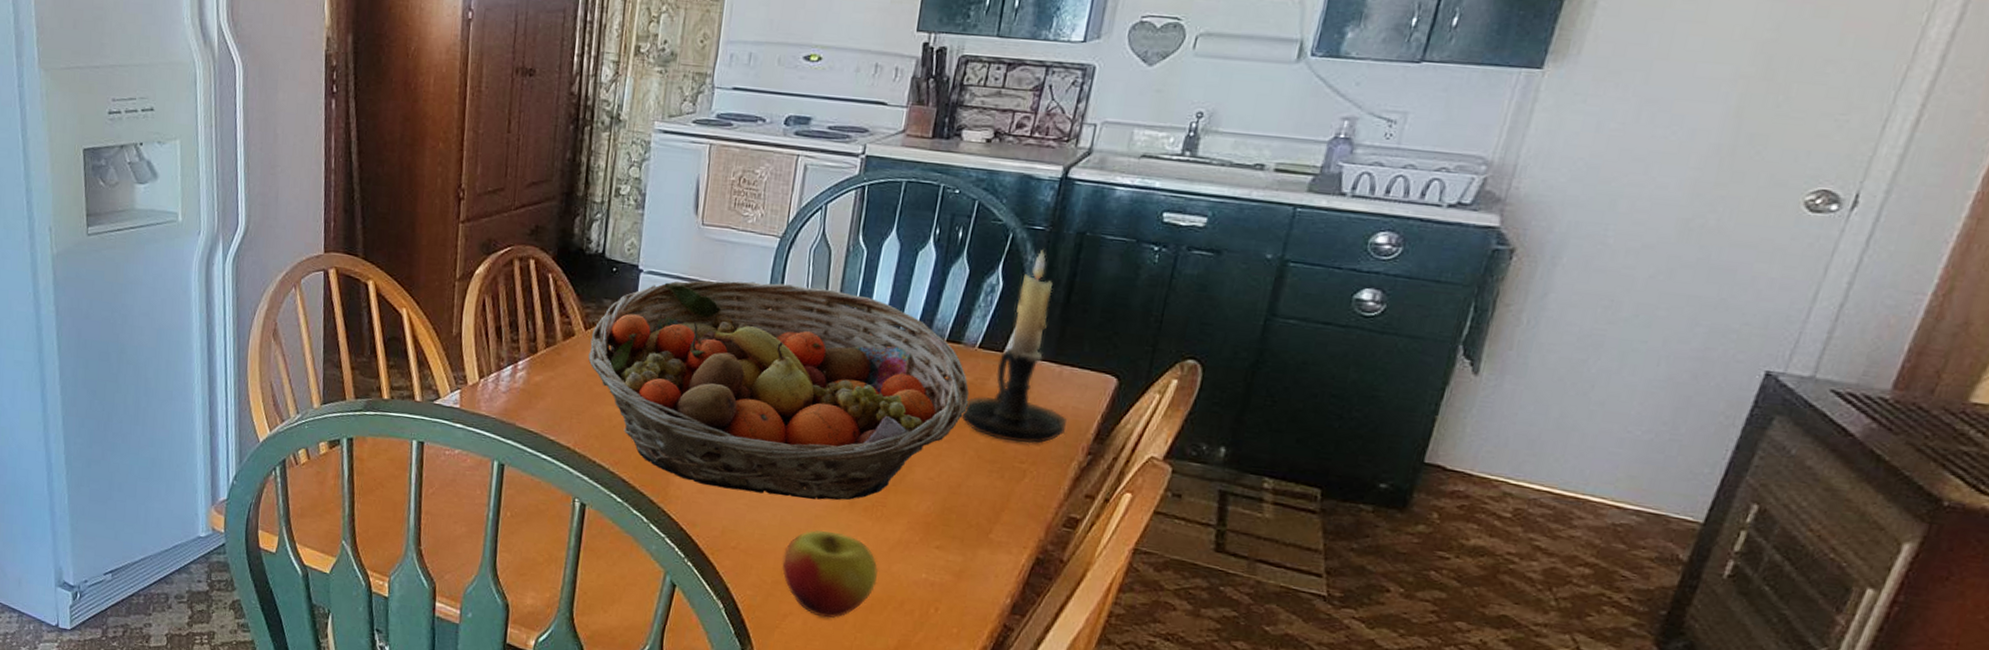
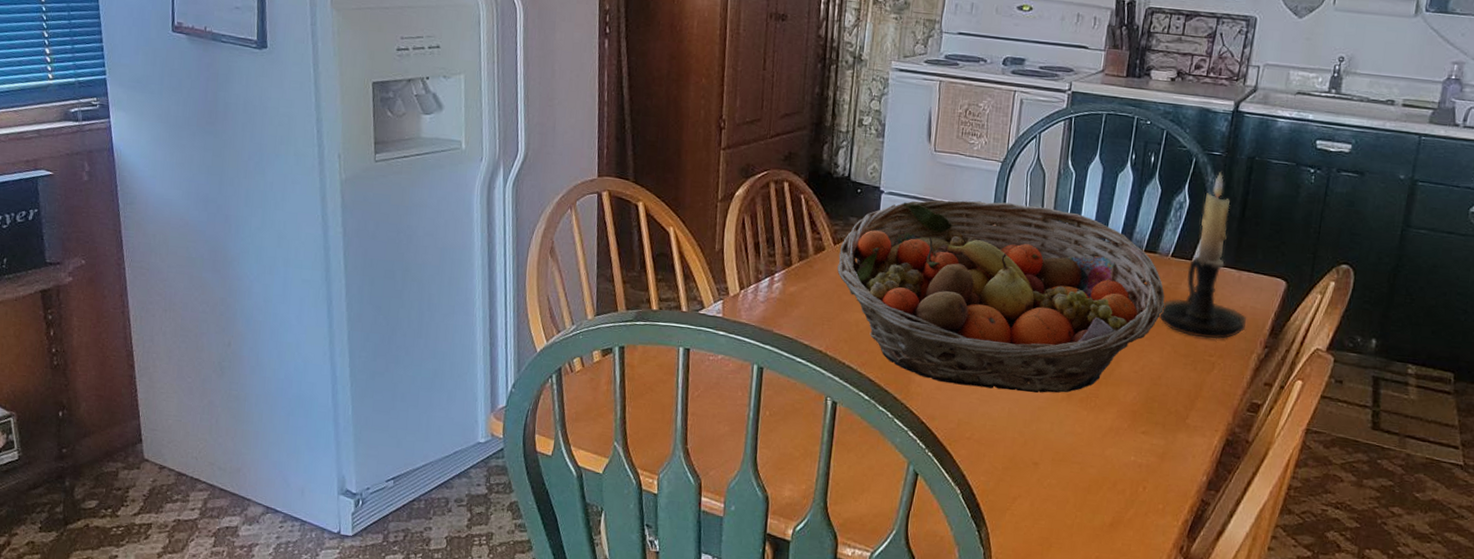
apple: present [781,530,878,618] -> none [1010,420,1093,500]

